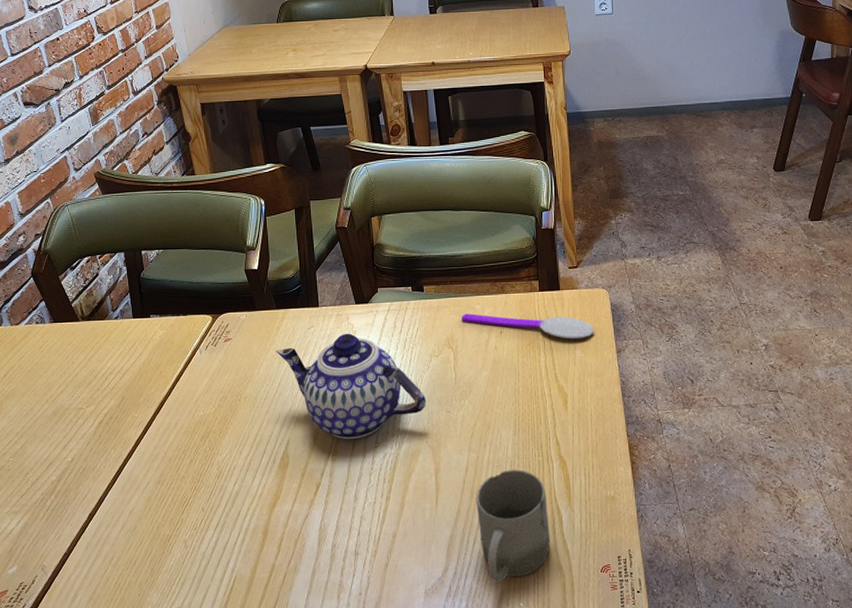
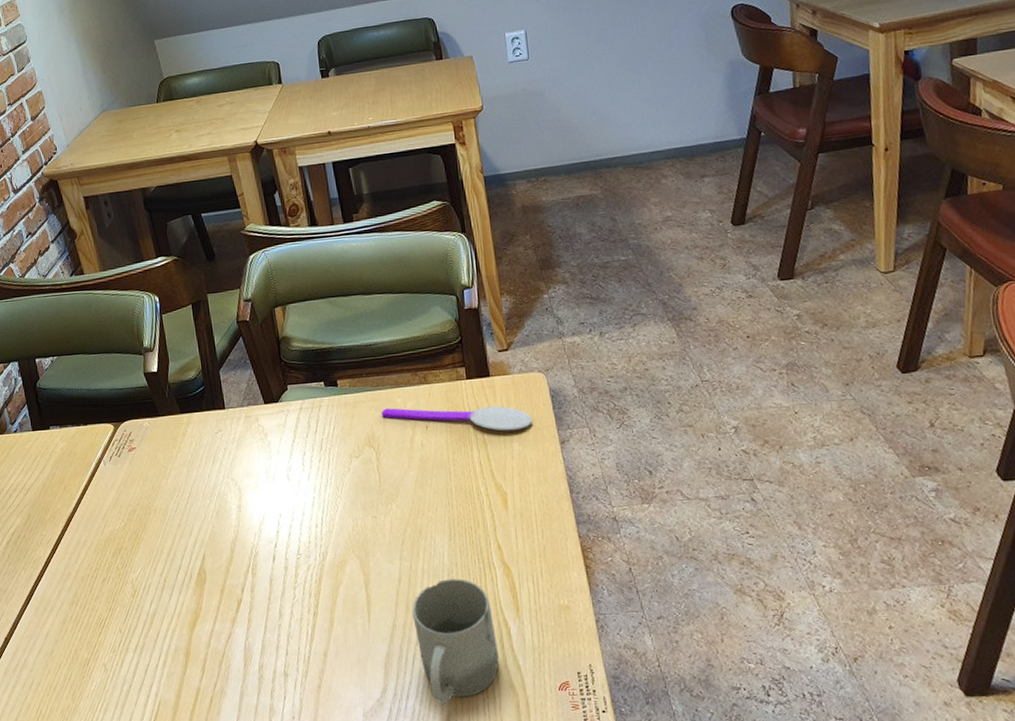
teapot: present [276,333,427,440] -> none [183,436,350,552]

